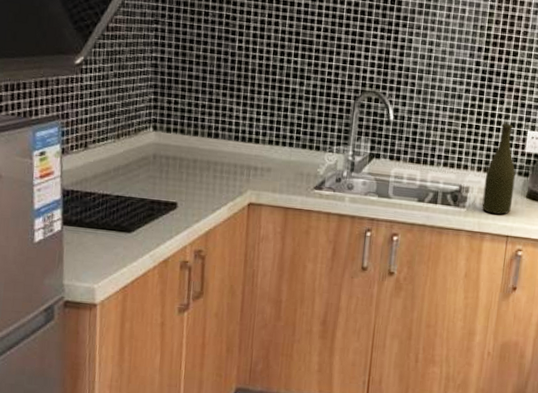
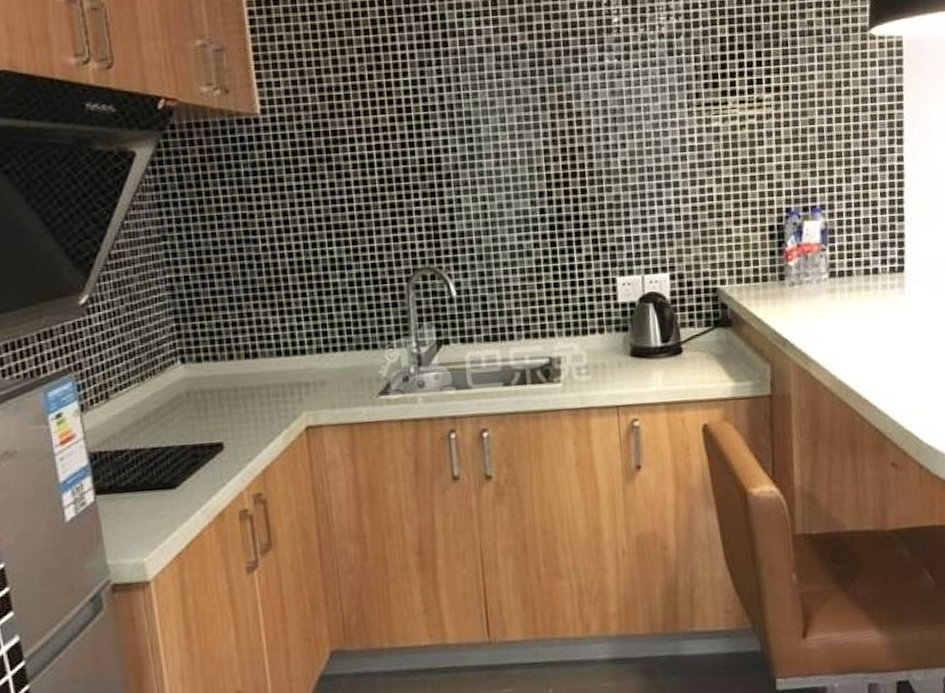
bottle: present [482,124,516,215] -> none [577,274,615,383]

